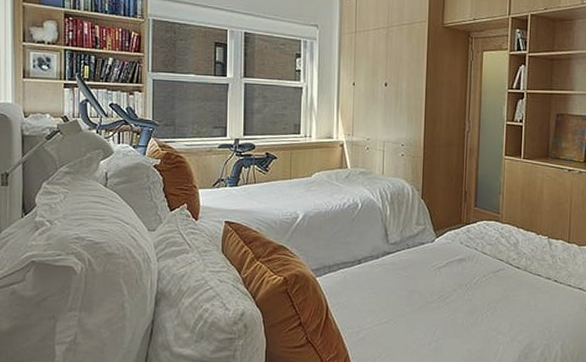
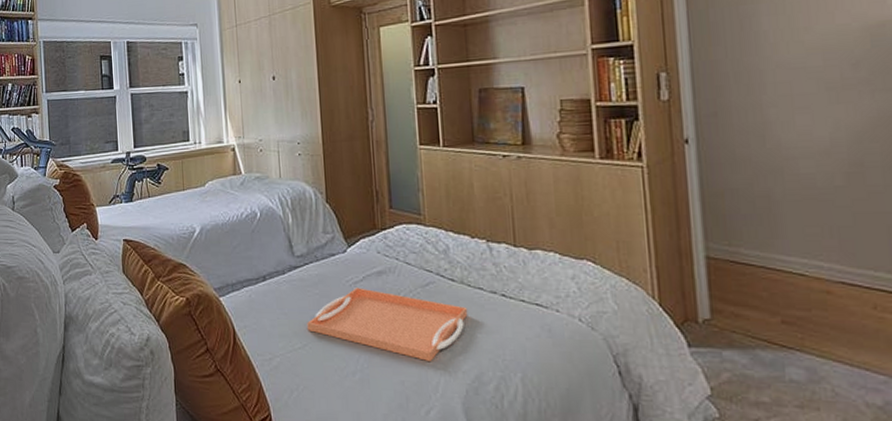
serving tray: none [394,272,527,334] -> present [307,288,468,363]

